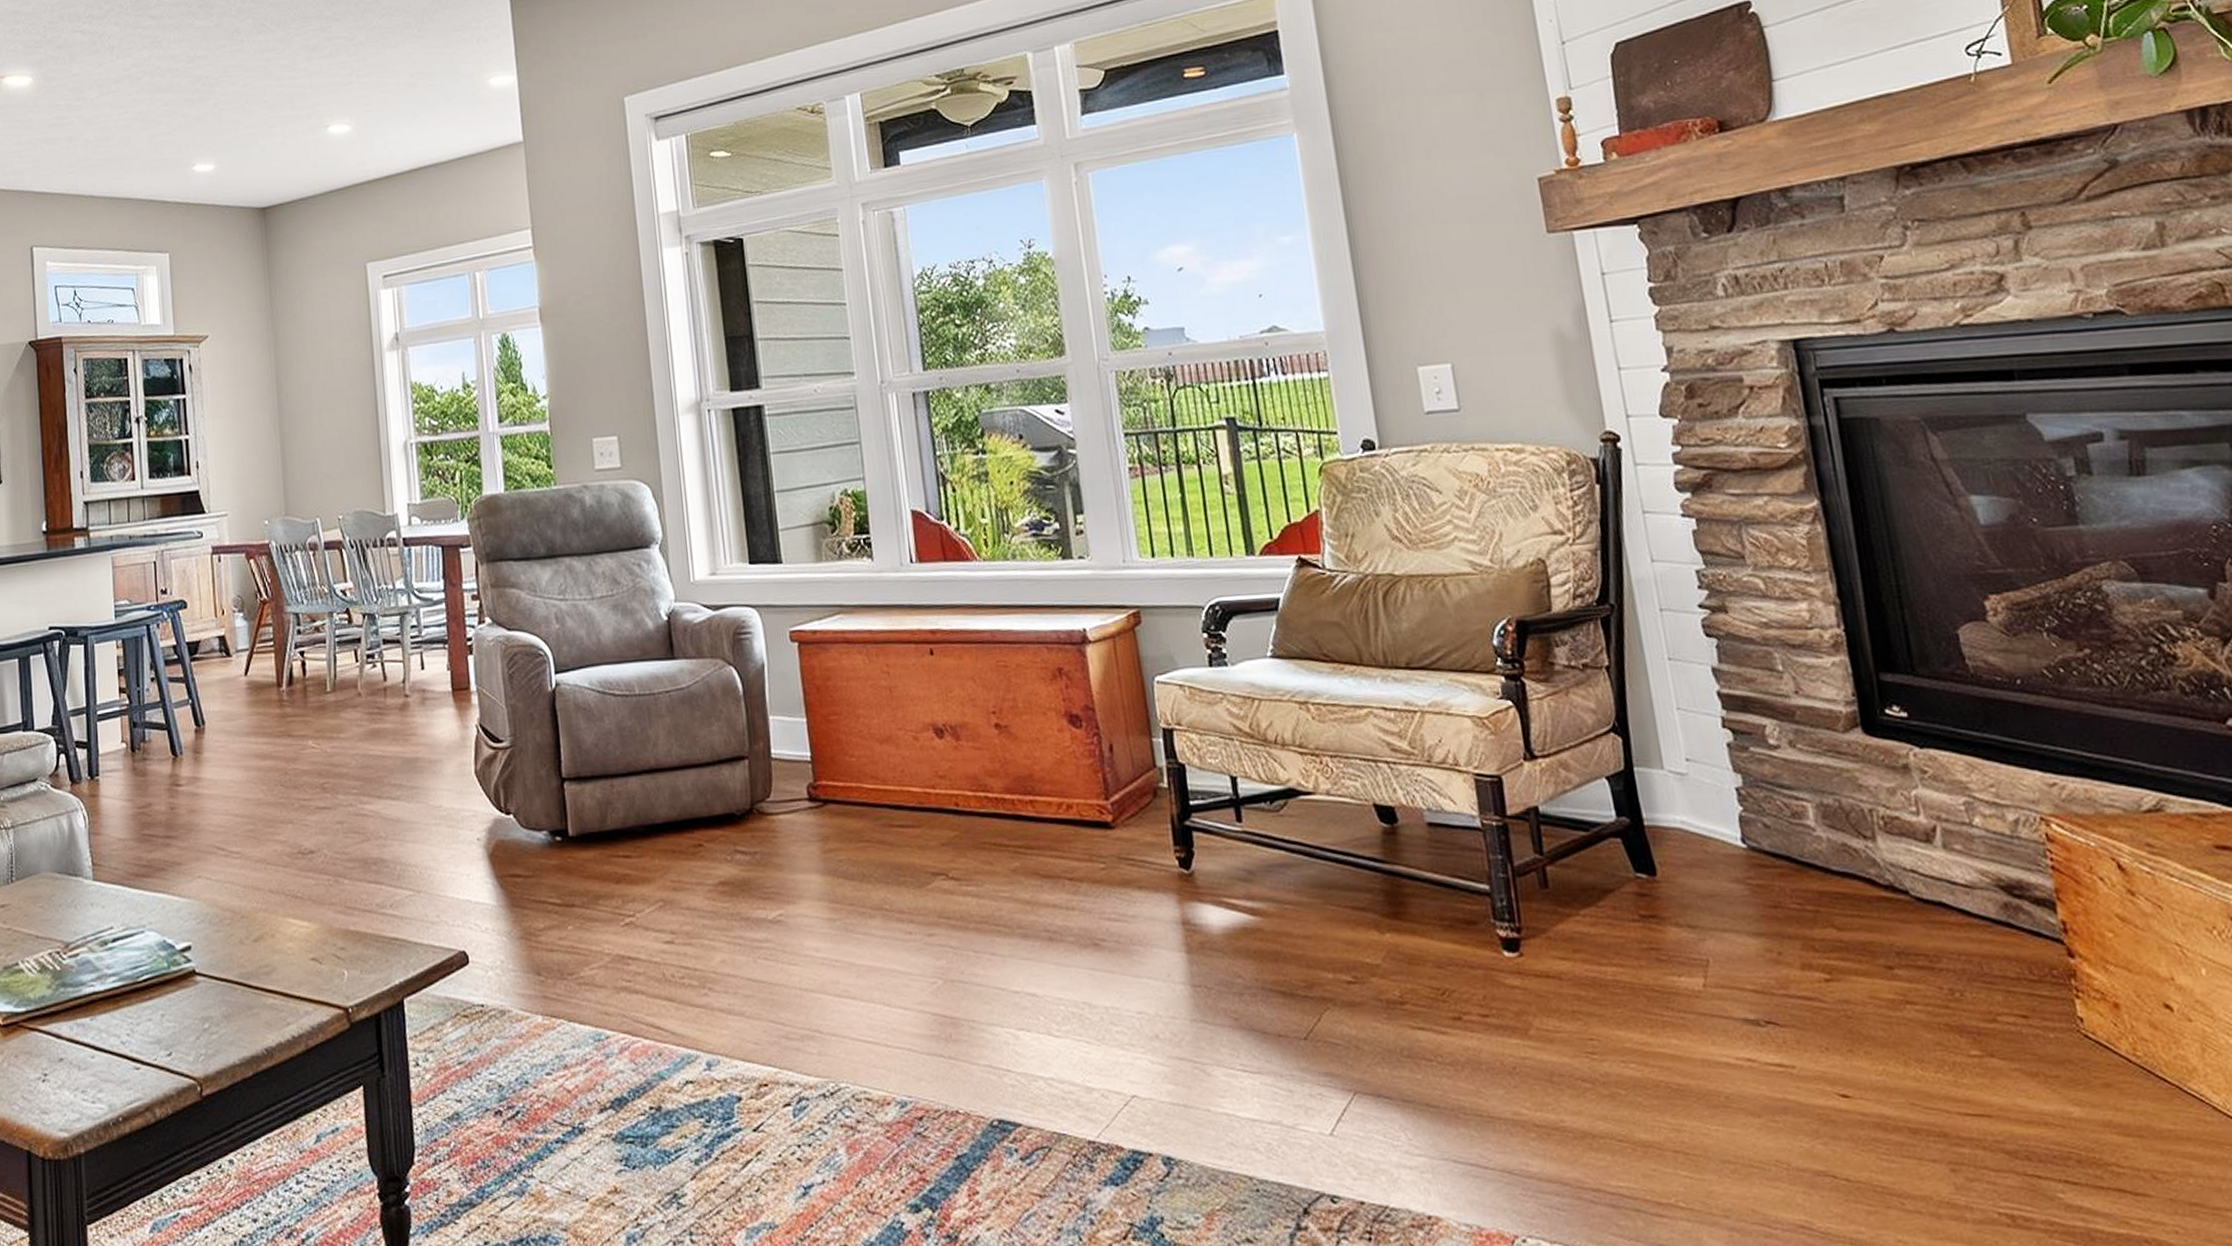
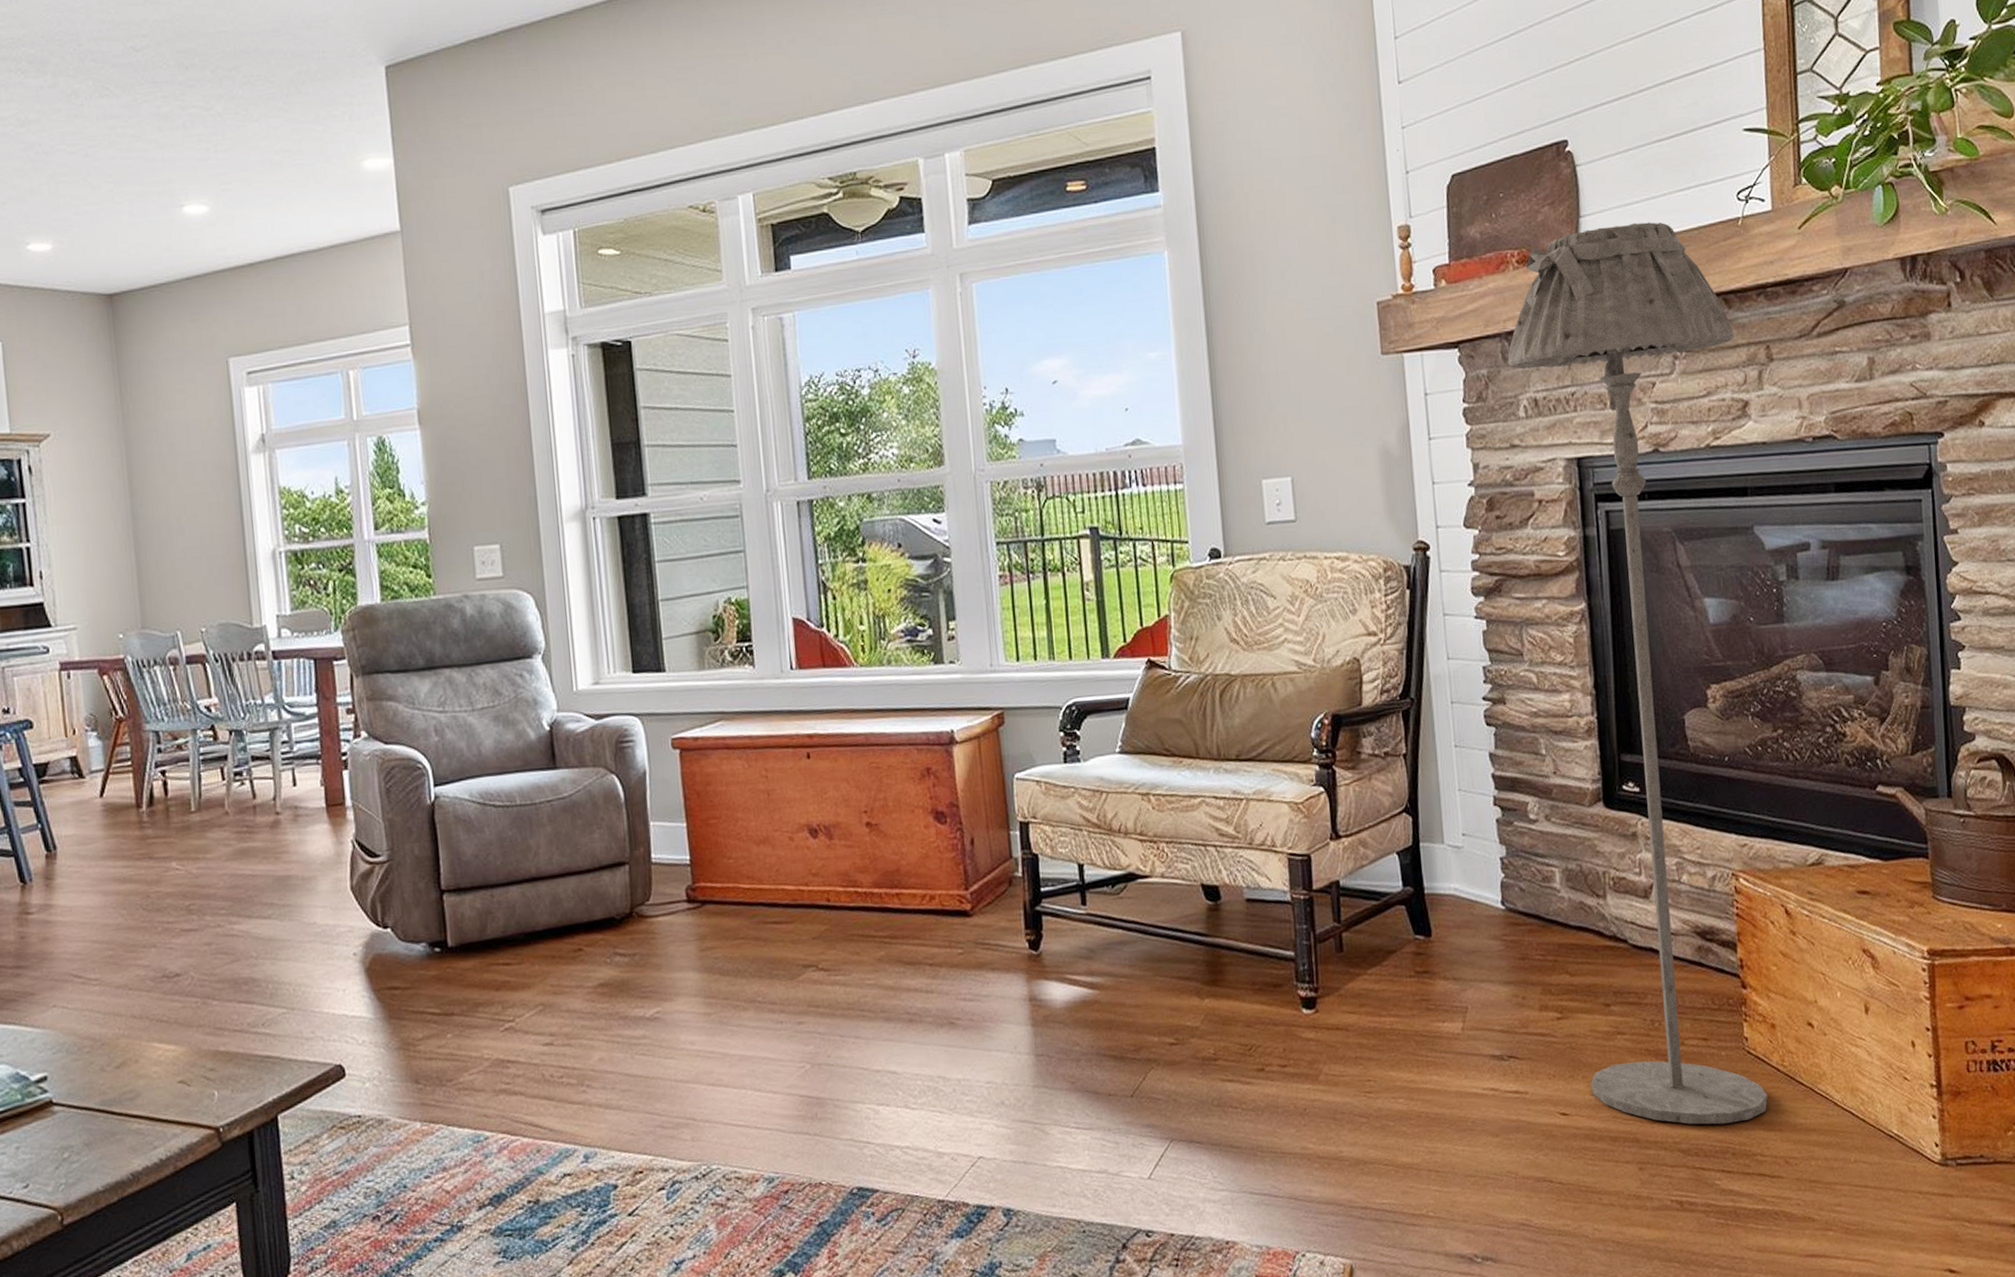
floor lamp: none [1698,83,2119,1123] -> present [1508,222,1768,1125]

